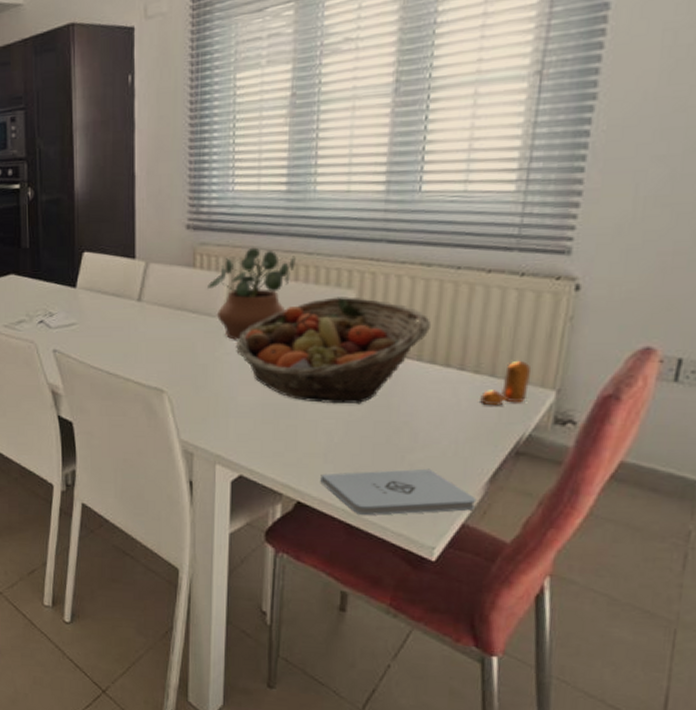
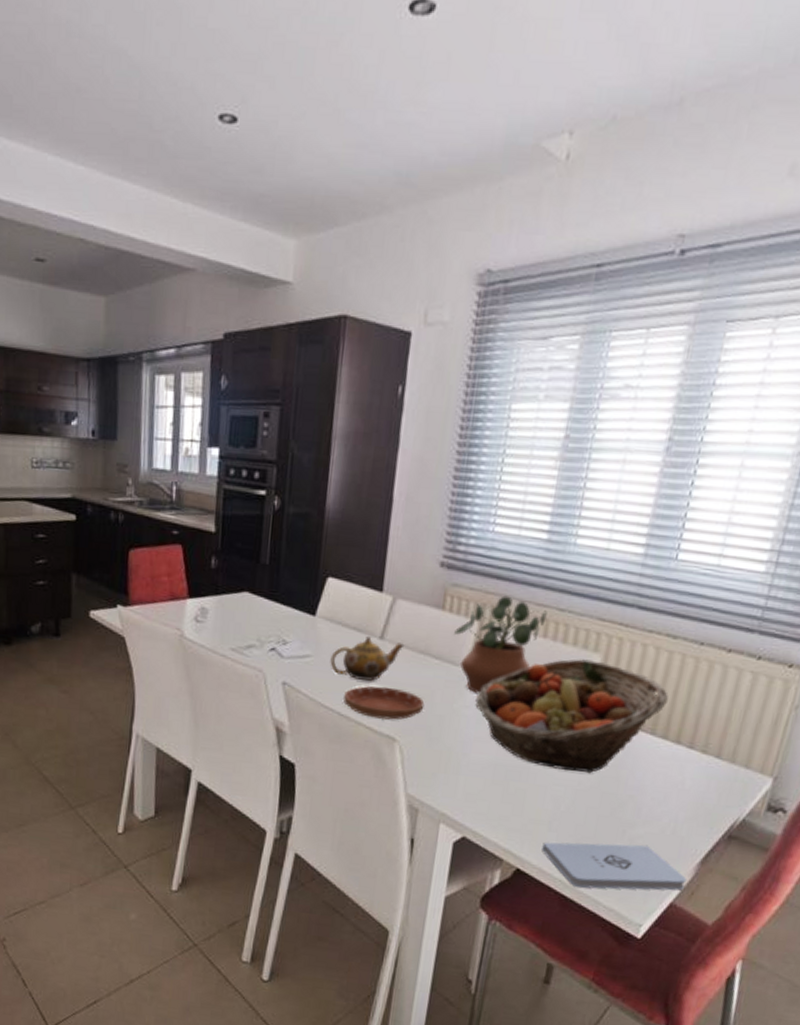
teapot: none [94,299,162,340] -> present [330,635,405,681]
saucer: none [111,343,187,373] -> present [343,686,425,720]
pepper shaker: present [480,361,532,406] -> none [703,744,755,788]

